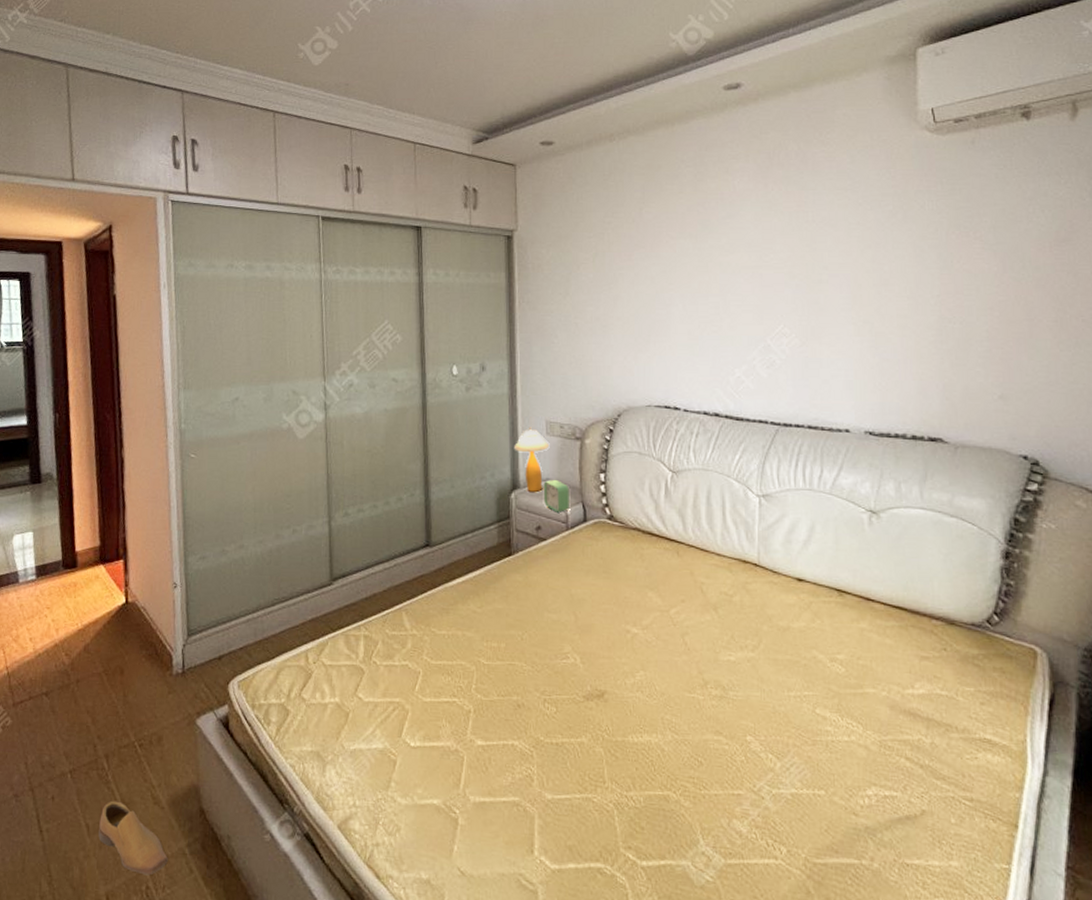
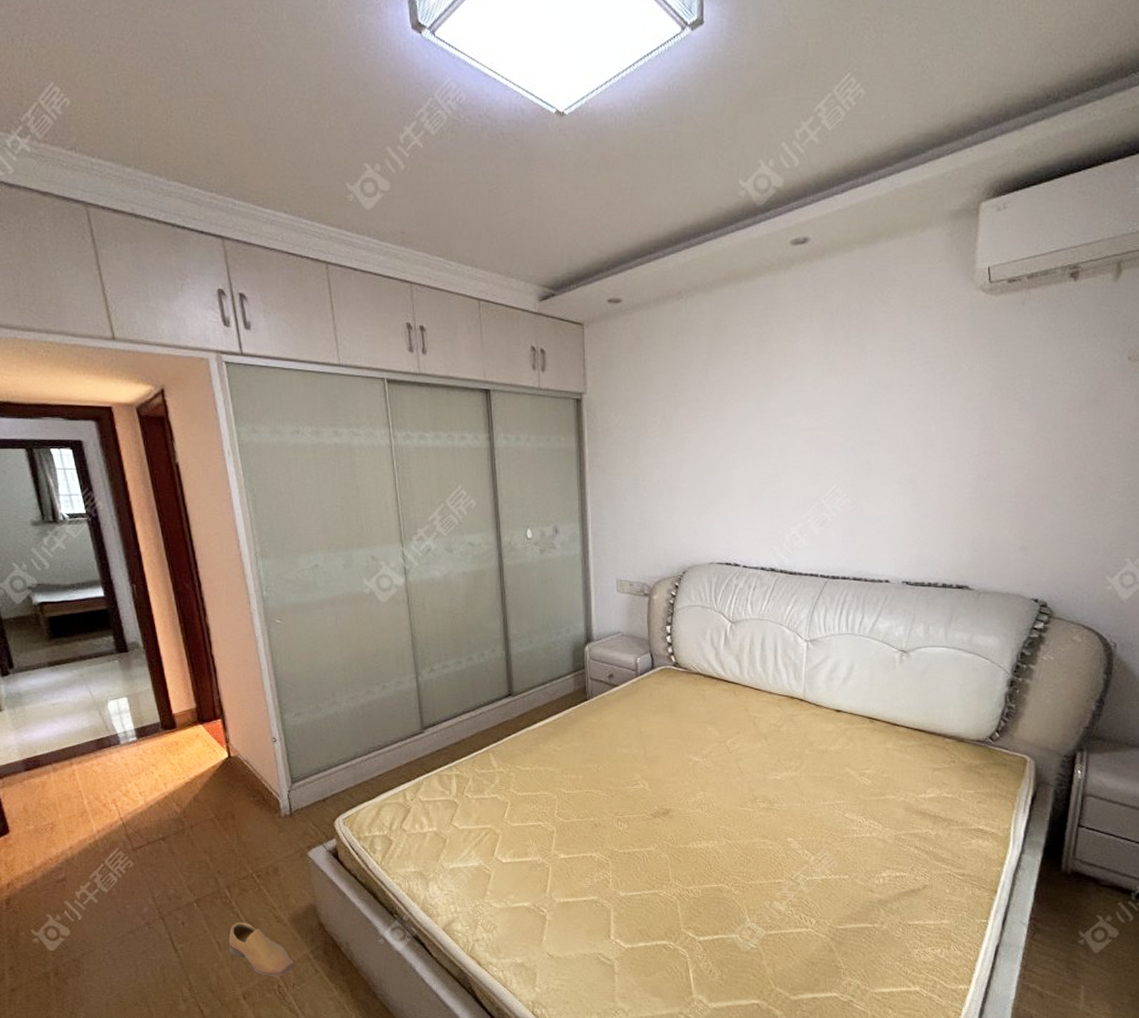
table lamp: present [513,427,550,492] -> none [586,585,620,644]
alarm clock: present [543,479,569,513] -> none [614,632,639,662]

